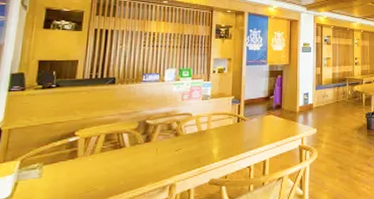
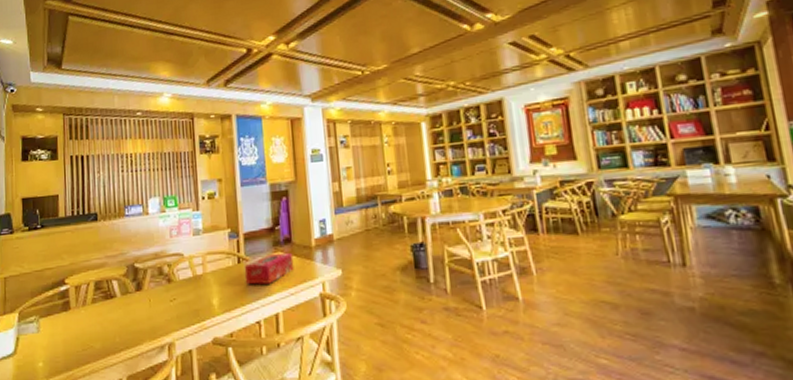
tissue box: none [241,115,282,139] -> present [244,253,294,285]

